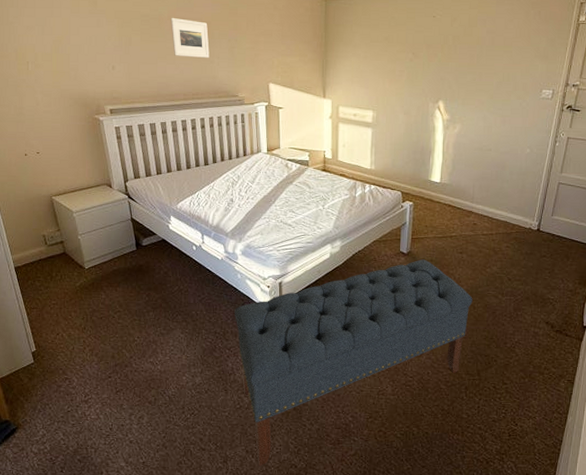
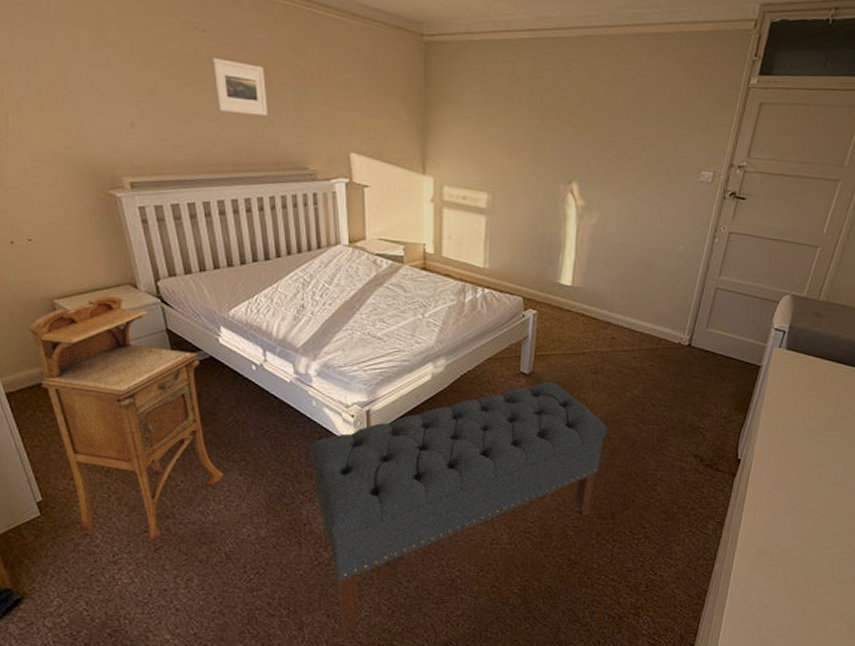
nightstand: none [33,193,170,385] -> present [27,295,224,541]

